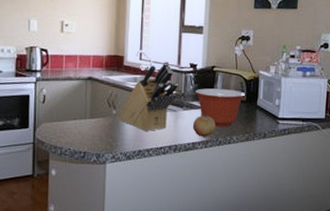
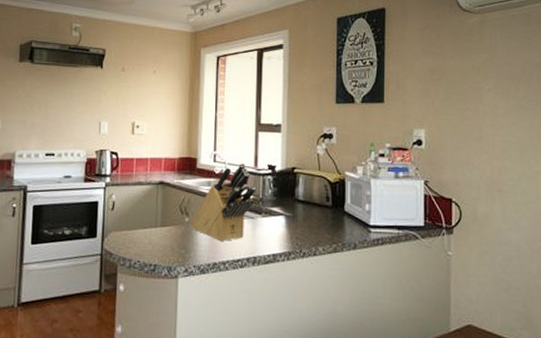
fruit: present [192,114,216,137] -> none [272,221,298,248]
mixing bowl: present [195,88,246,127] -> none [274,192,331,237]

